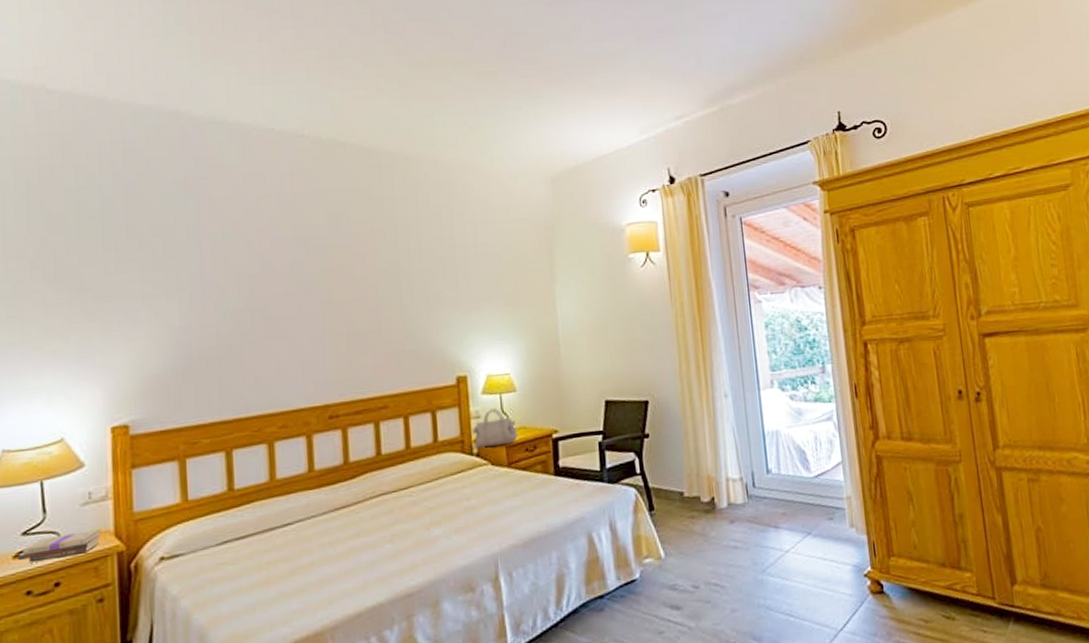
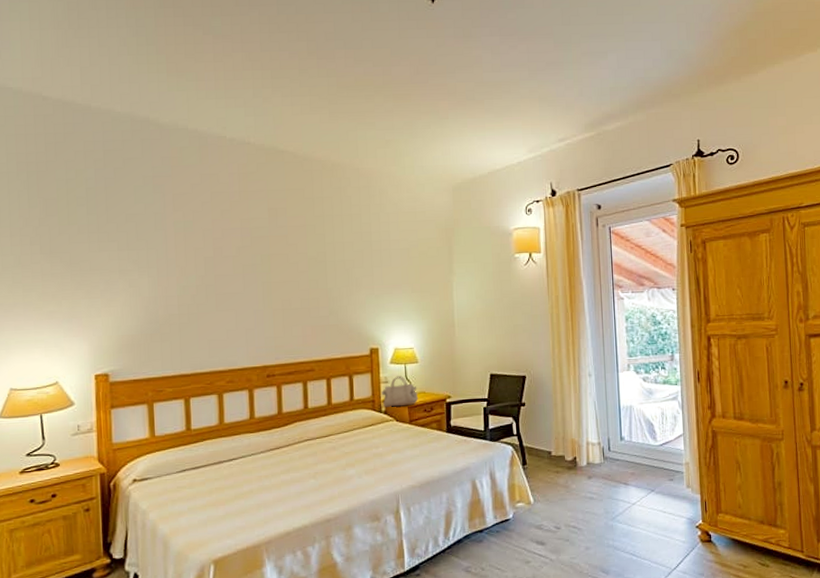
books: present [18,529,101,563] -> none [23,455,87,478]

